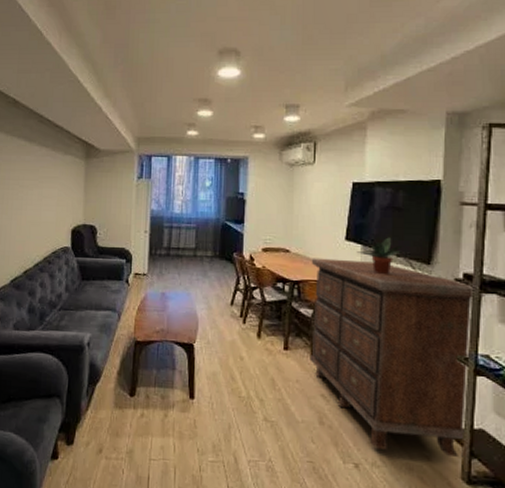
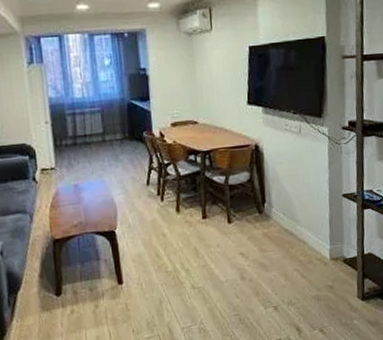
dresser: present [309,258,487,457] -> none [218,122,368,290]
potted plant: present [356,237,403,275] -> none [258,96,298,133]

